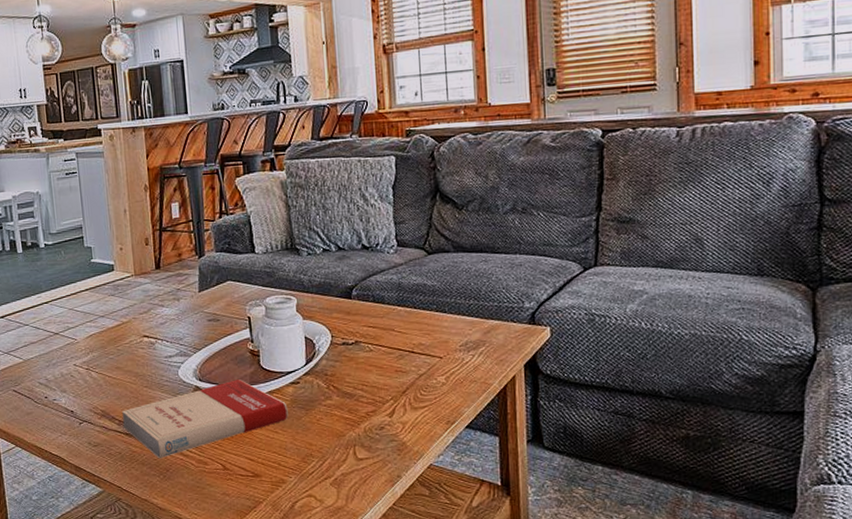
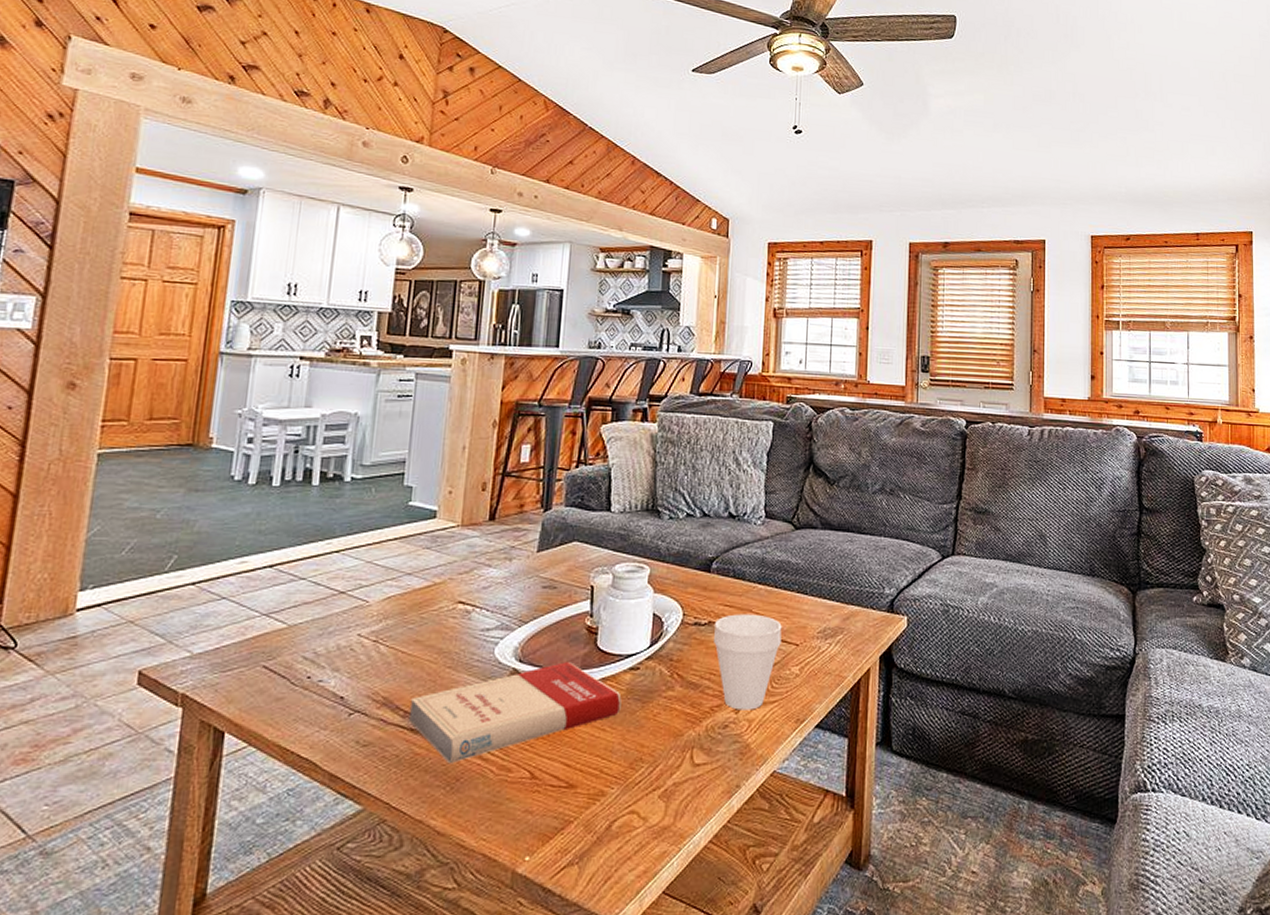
cup: none [361,332,425,415] -> present [713,614,782,710]

